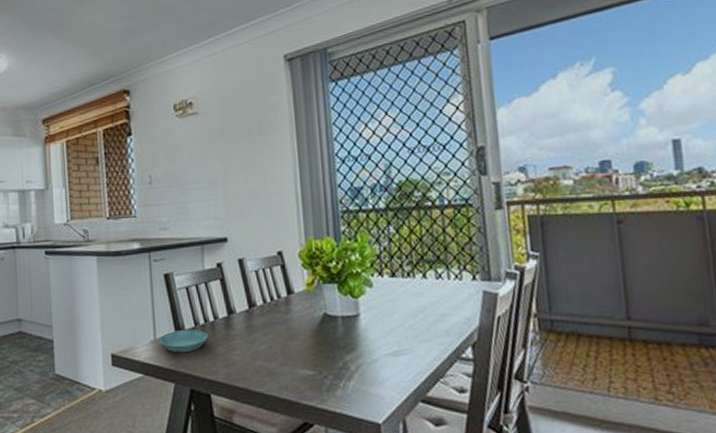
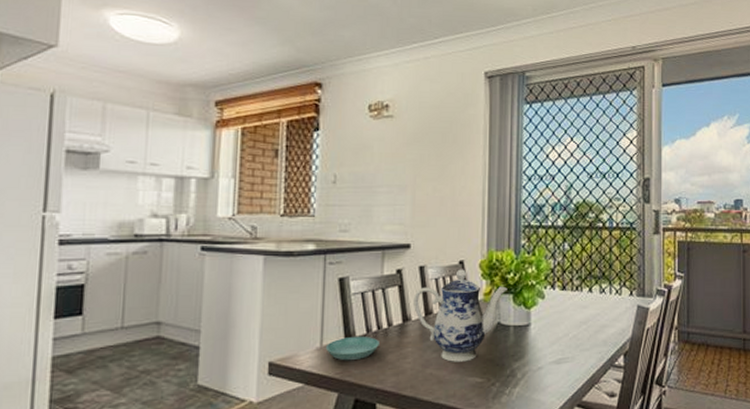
teapot: none [236,259,331,354] -> present [414,269,508,362]

